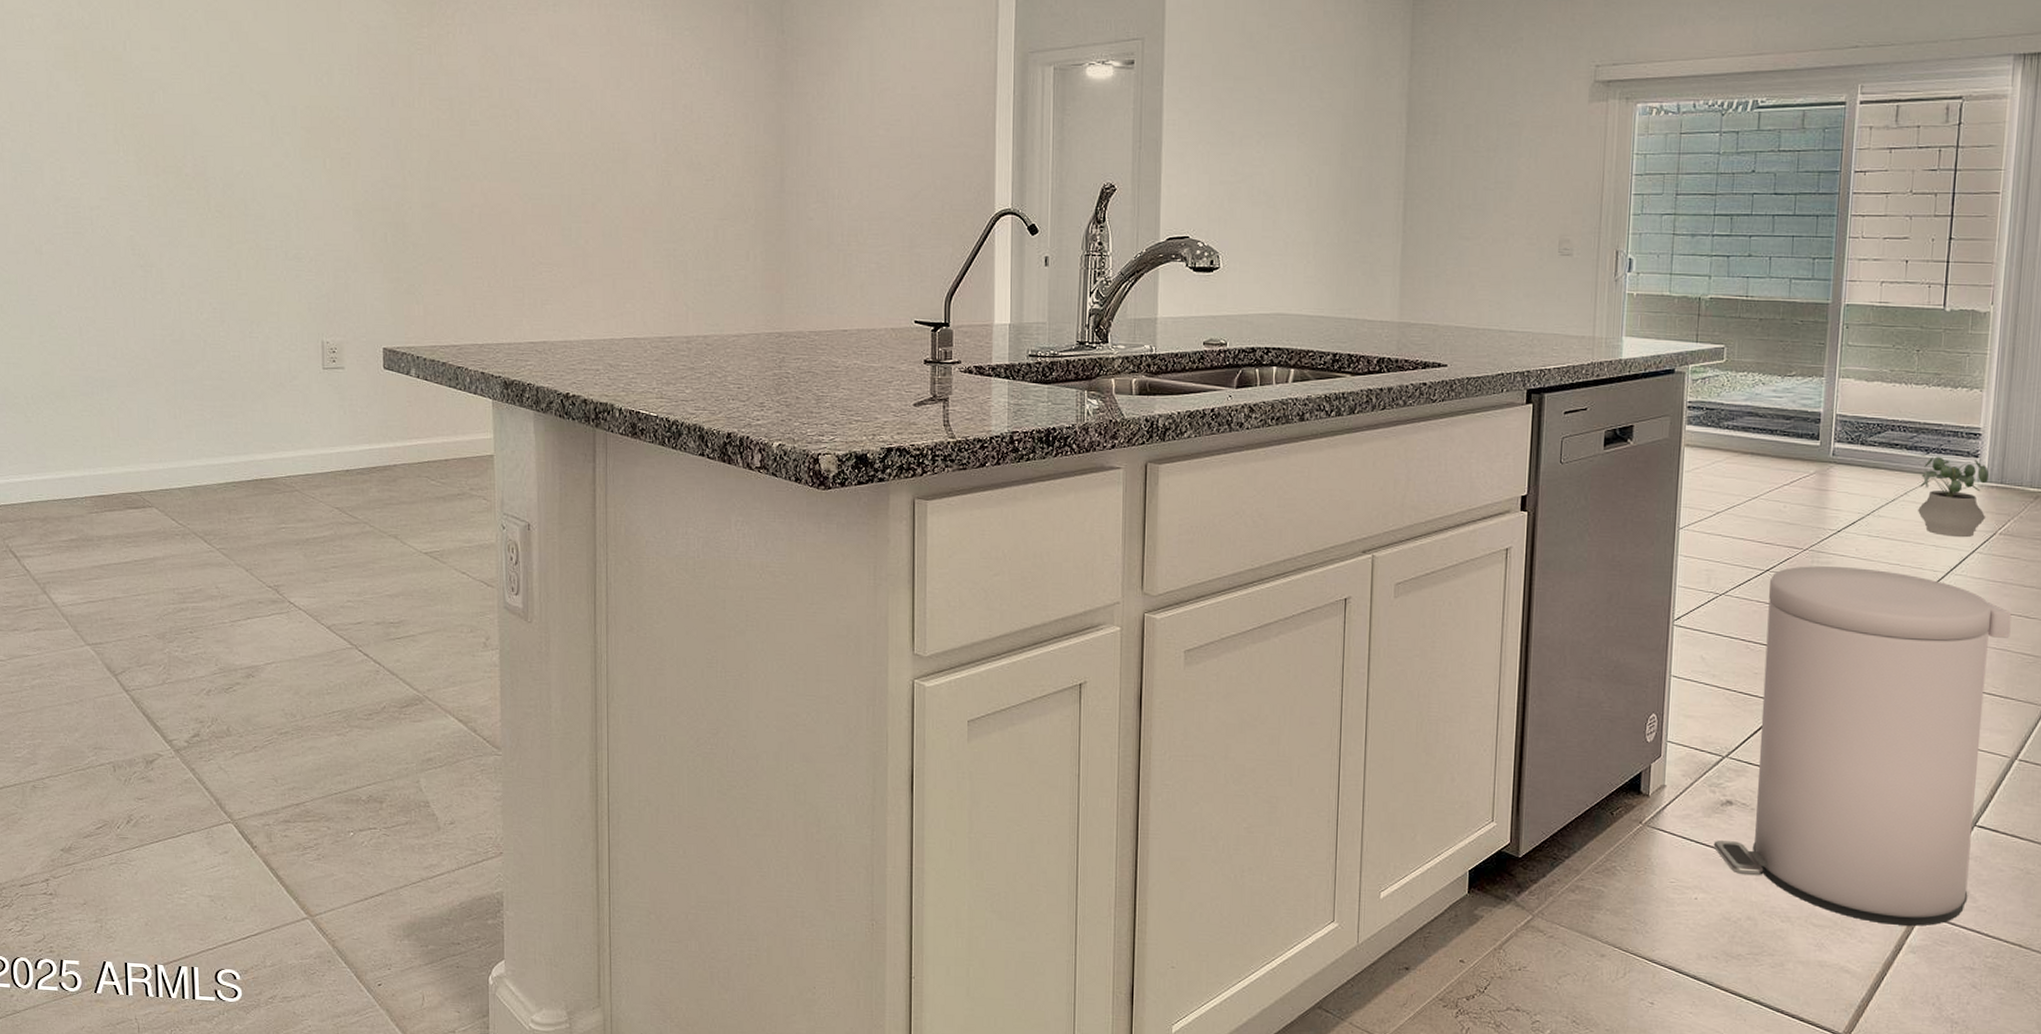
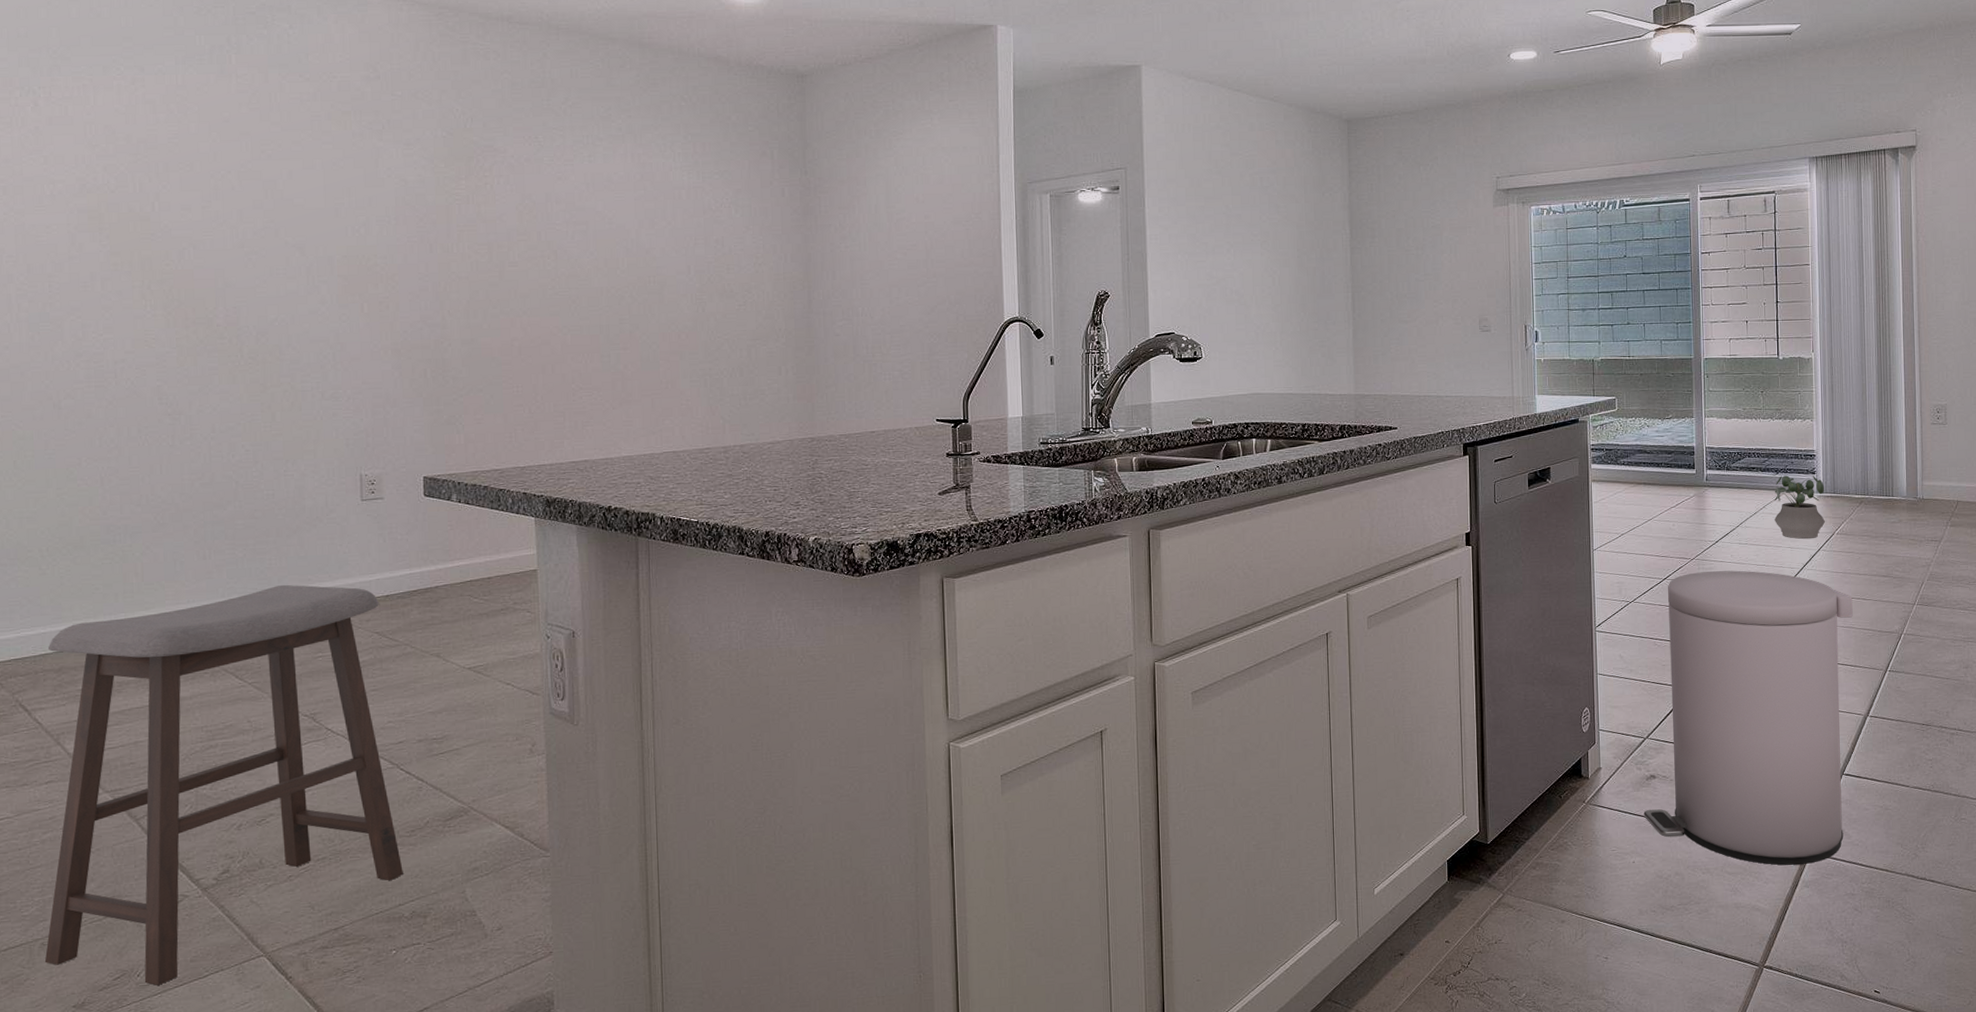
bar stool: none [33,450,361,839] -> present [44,584,403,985]

